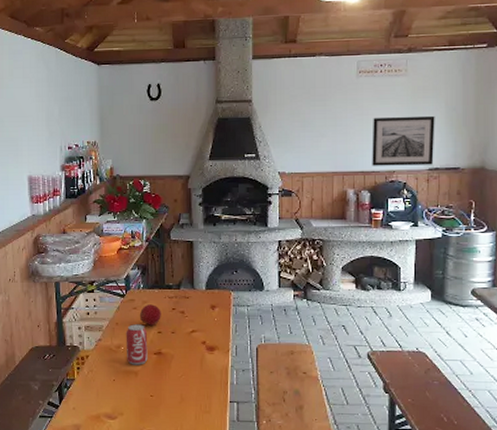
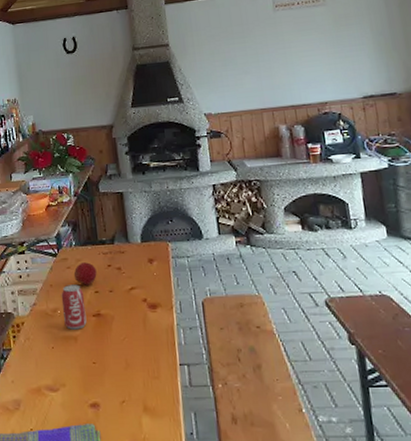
wall art: present [372,115,435,166] -> none [296,42,367,99]

